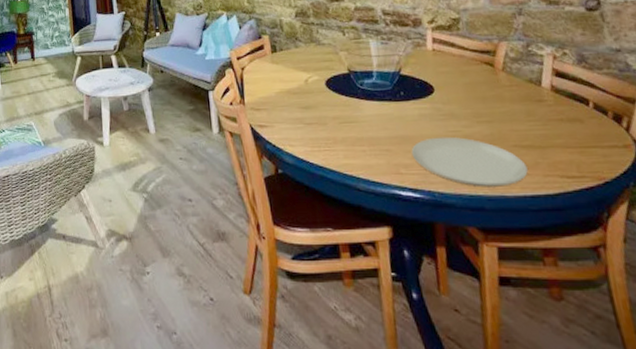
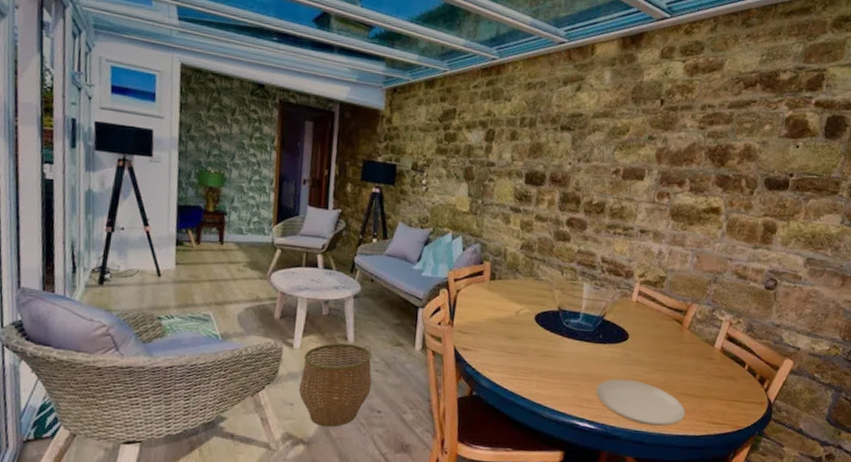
basket: none [113,135,179,221] -> present [299,343,372,427]

